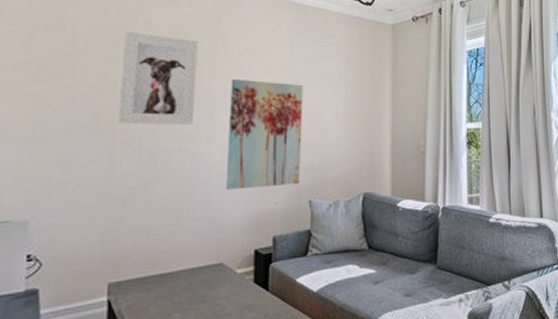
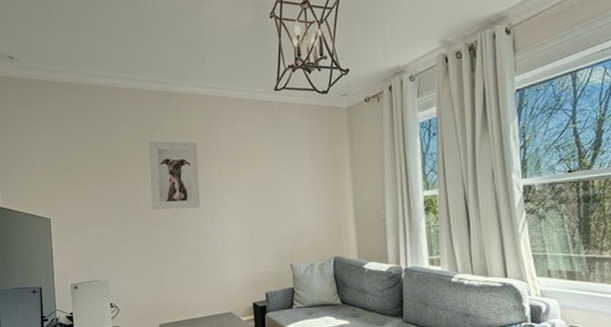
wall art: present [225,78,303,190] -> none [223,169,281,257]

